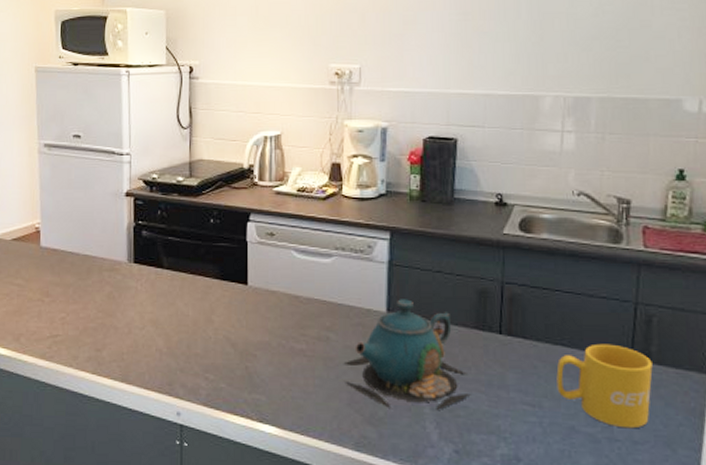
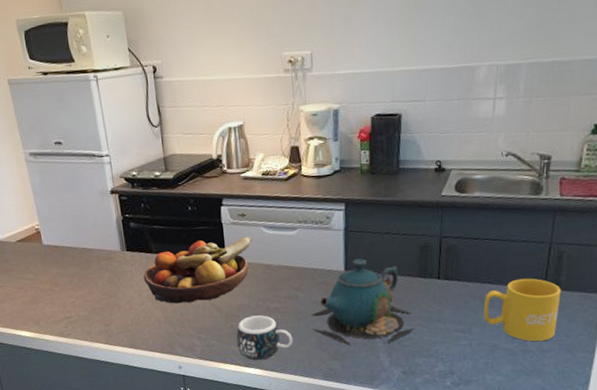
fruit bowl: none [149,259,280,333] -> present [144,236,252,304]
mug: none [251,357,320,416] -> present [236,315,293,361]

